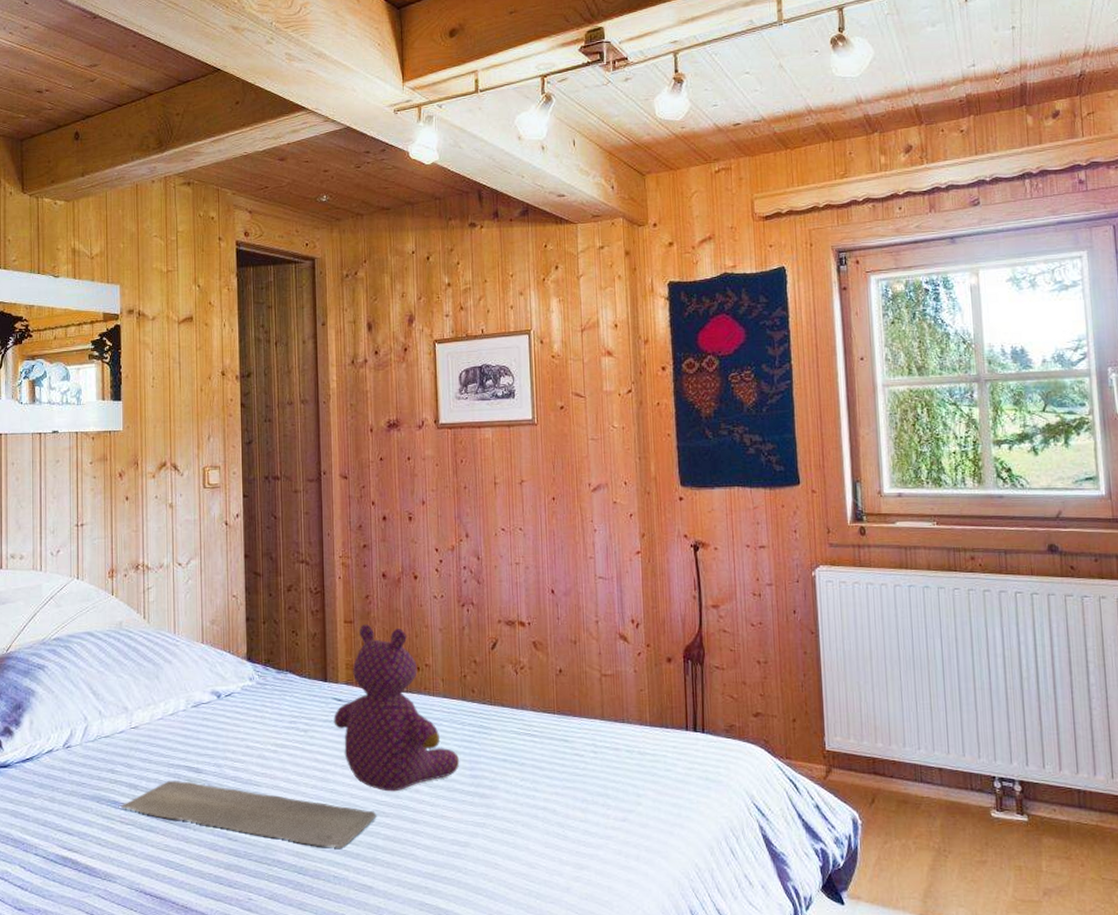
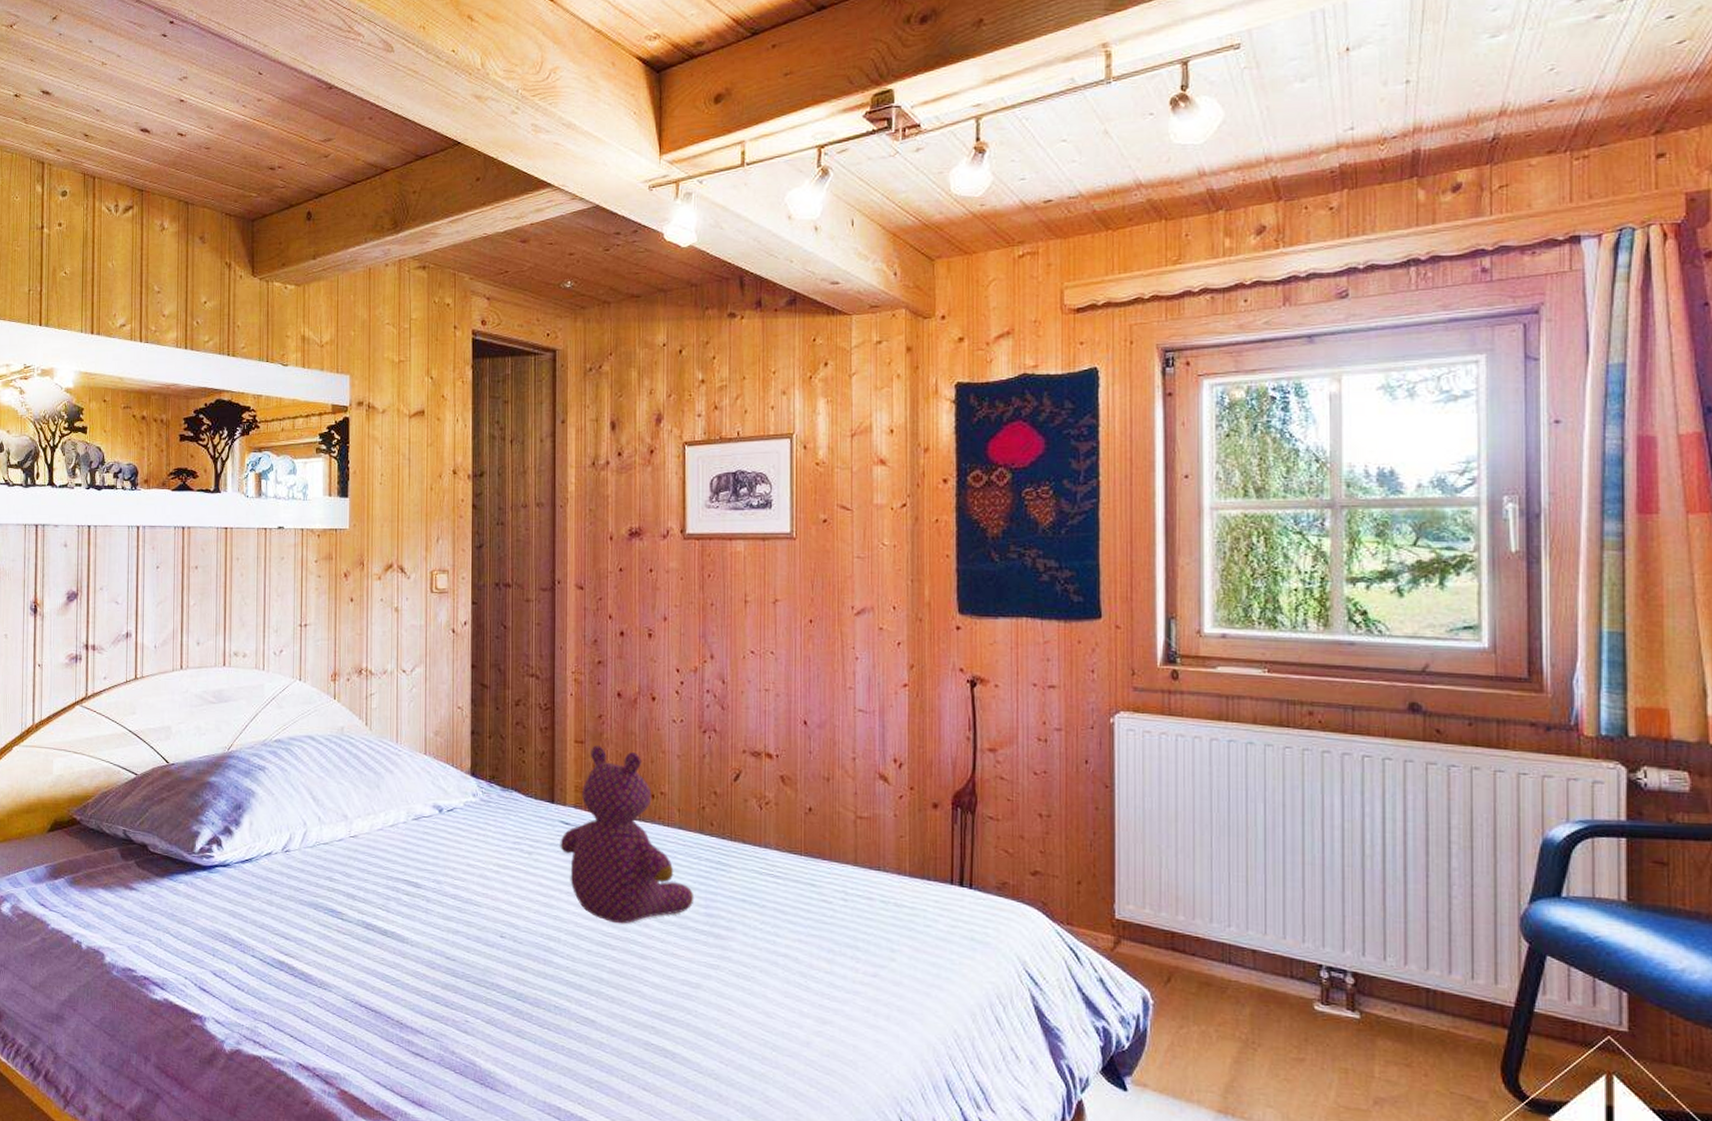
bath mat: present [120,781,377,848] -> none [338,893,602,978]

